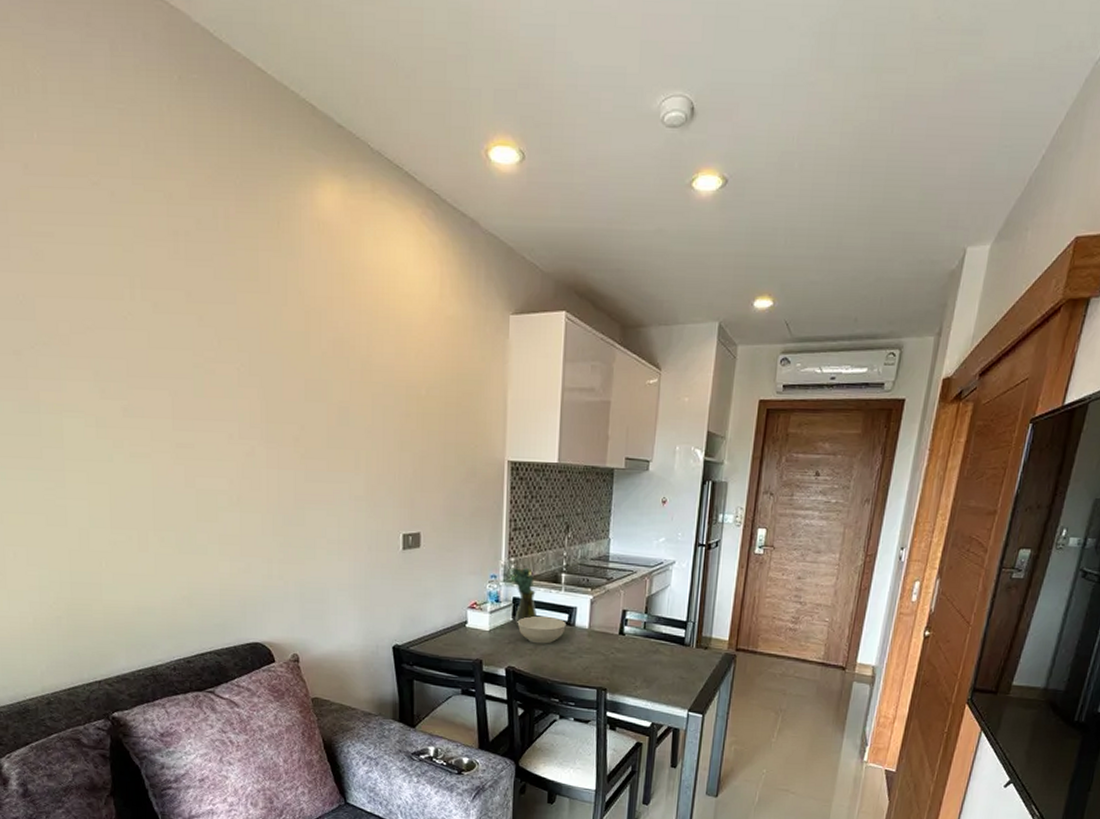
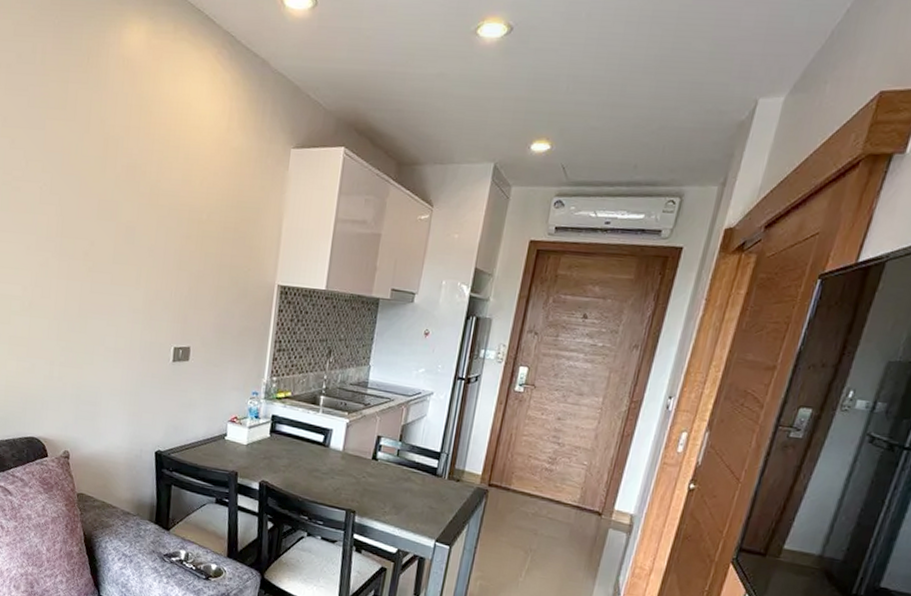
vase: present [512,565,538,623] -> none [272,384,295,439]
bowl: present [517,615,566,644] -> none [274,434,321,463]

